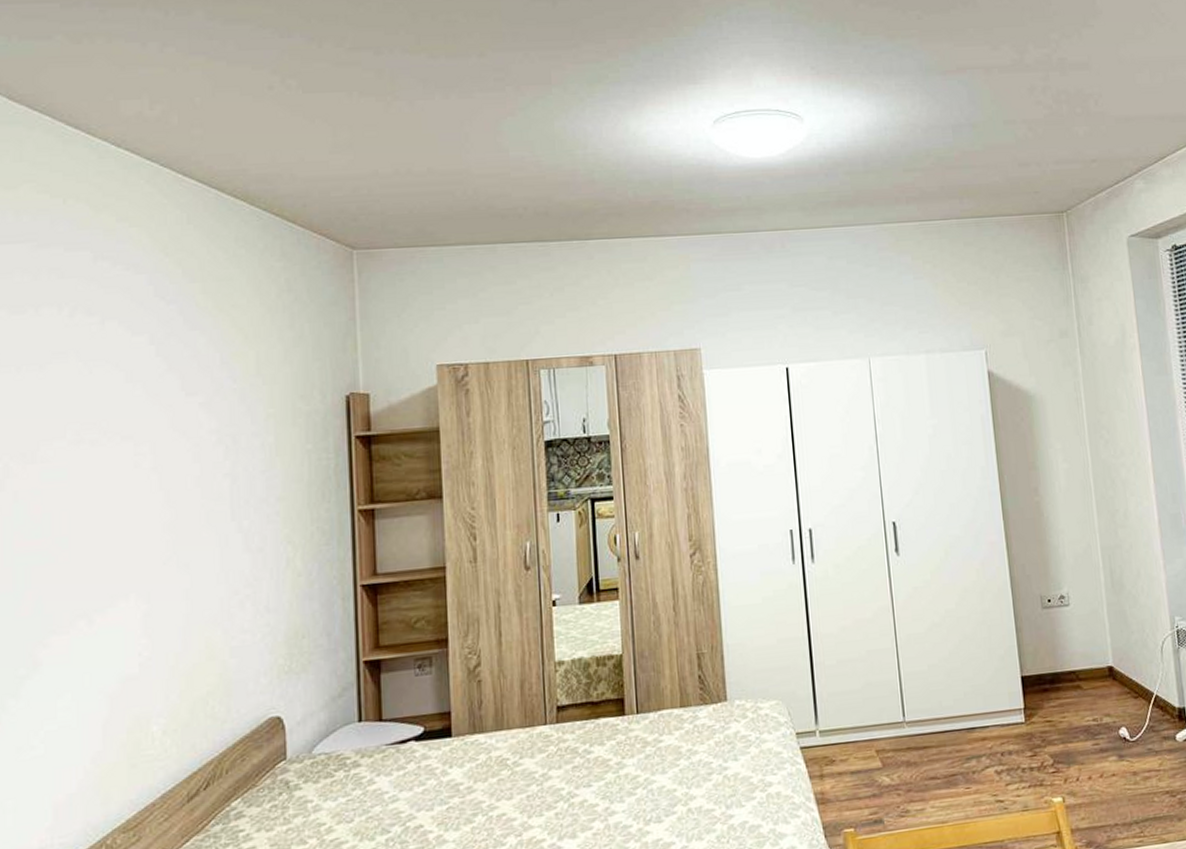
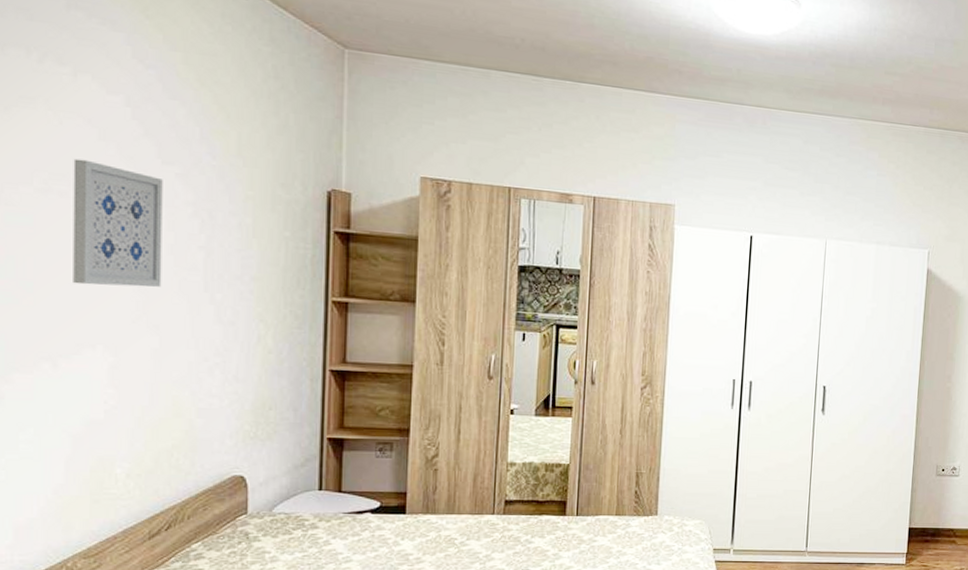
wall art: none [103,404,190,533] -> present [73,158,163,287]

